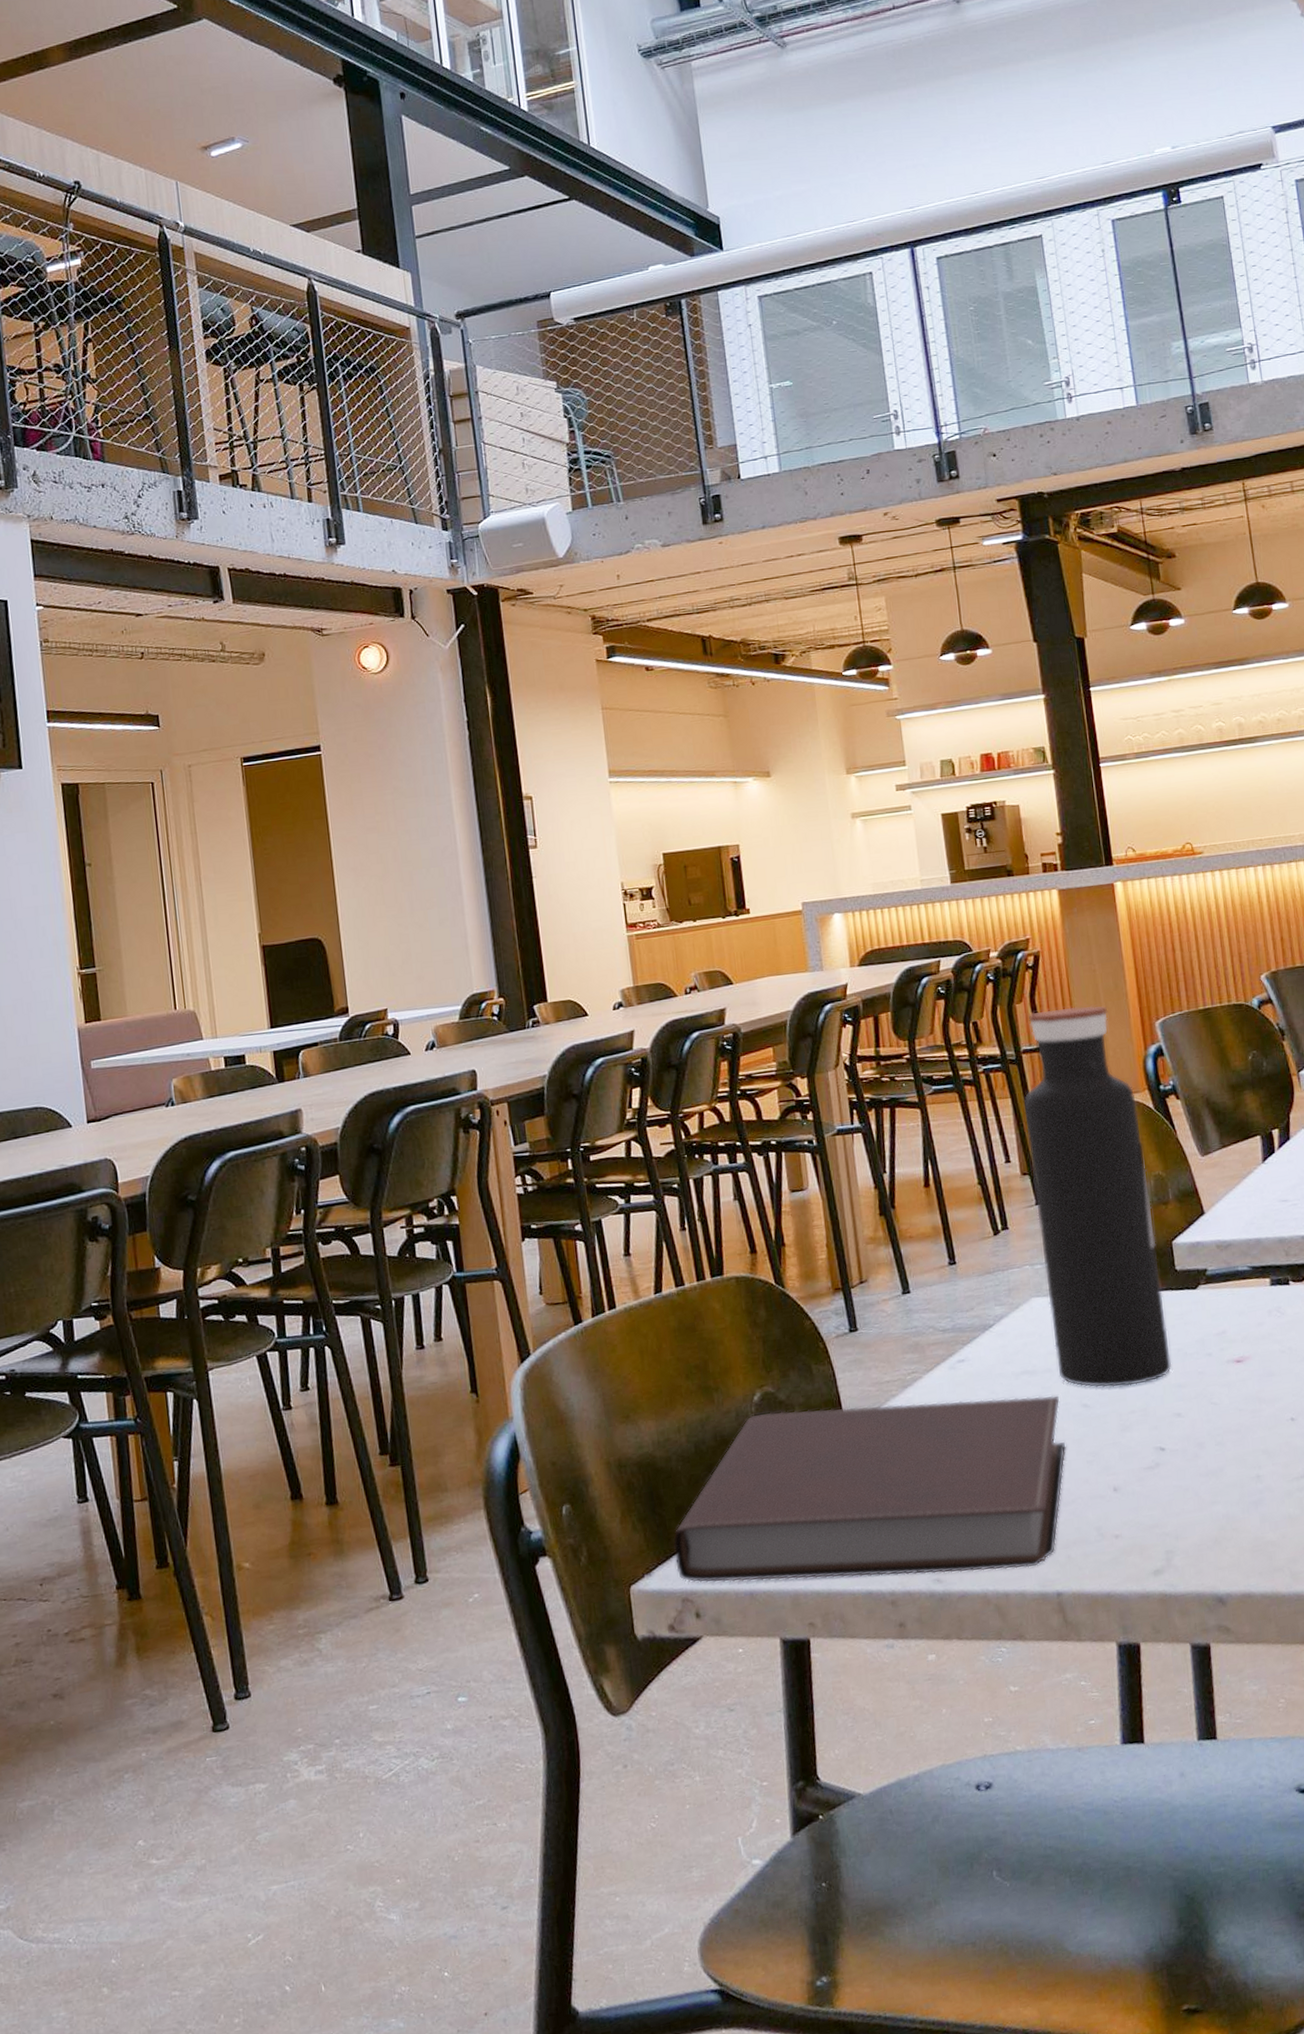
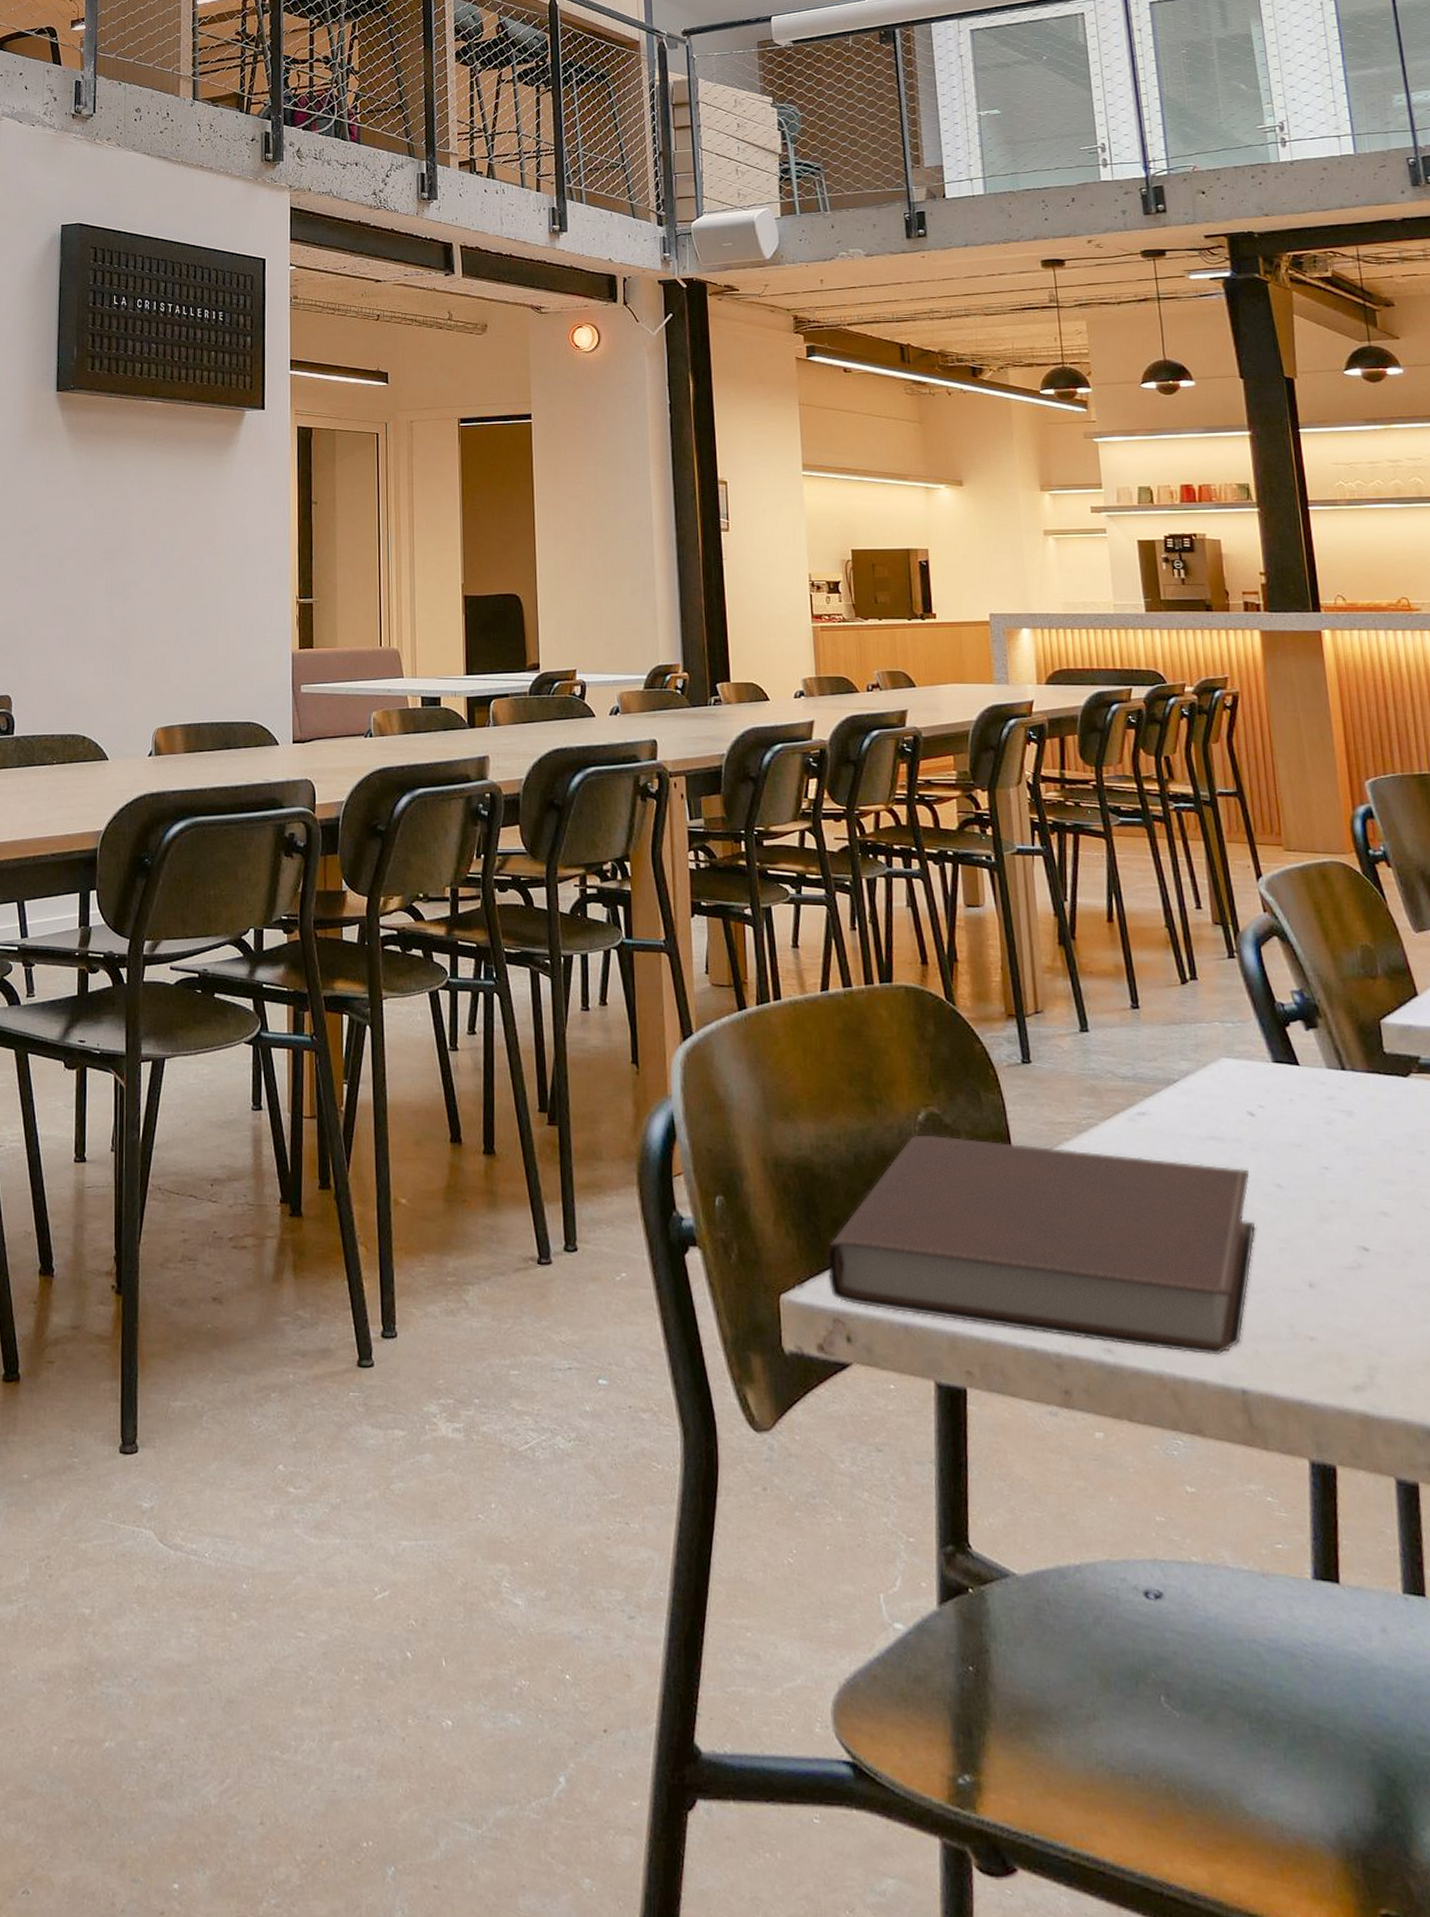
water bottle: present [1024,1005,1172,1388] -> none [1218,754,1379,1172]

